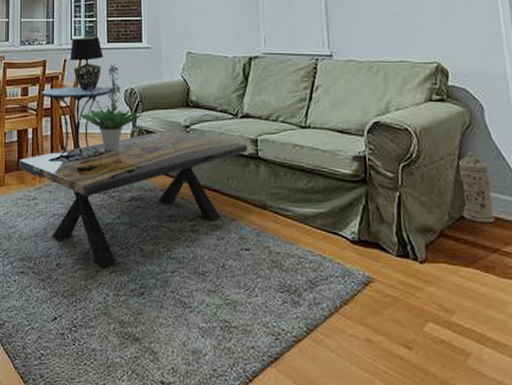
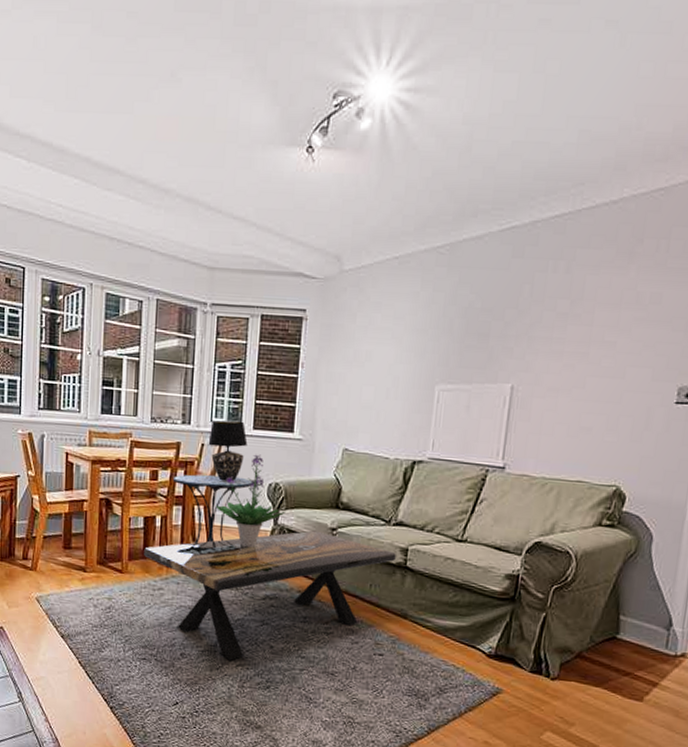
water filter: present [456,153,496,222] -> none [604,581,642,649]

